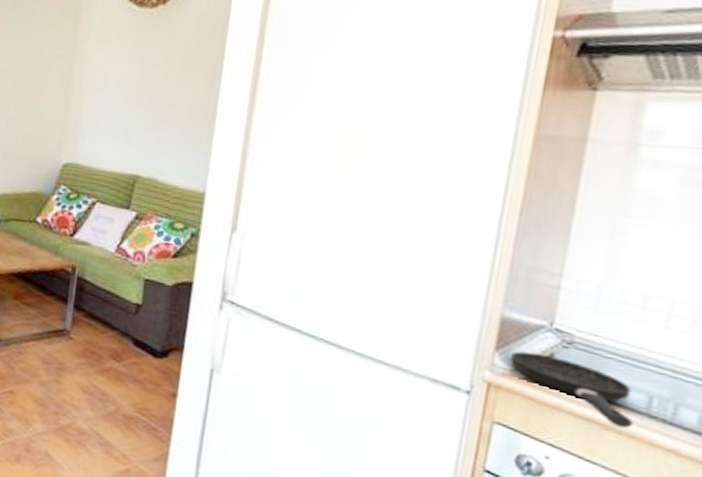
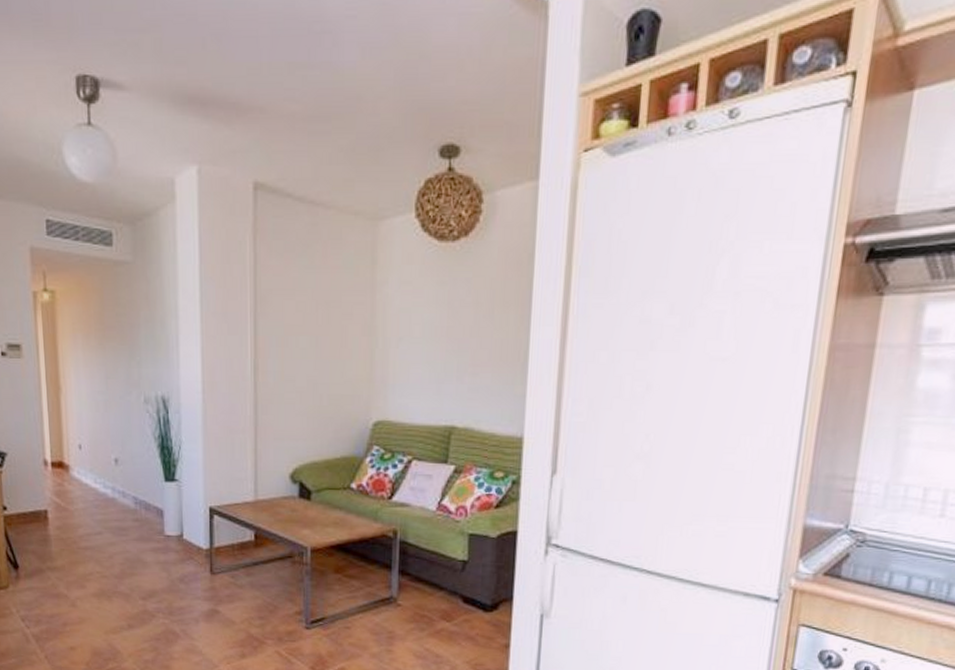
frying pan: present [510,351,633,429] -> none [812,555,915,613]

